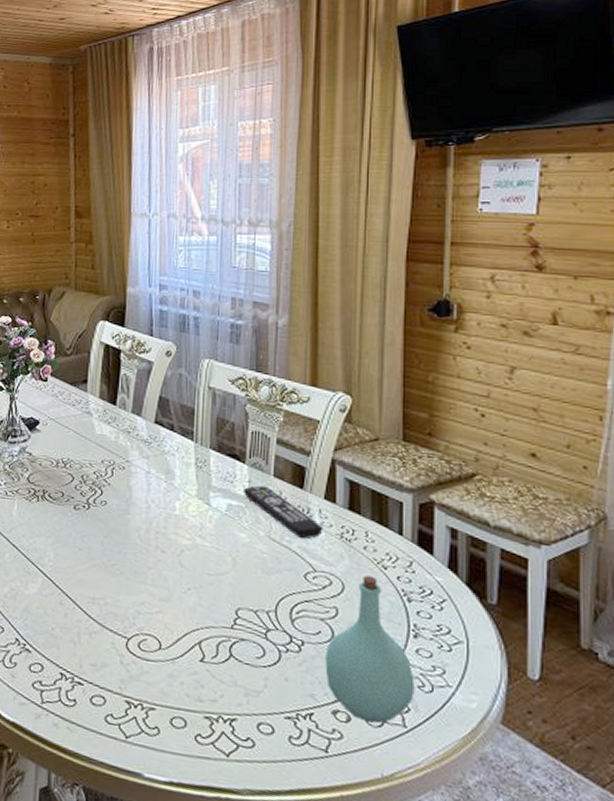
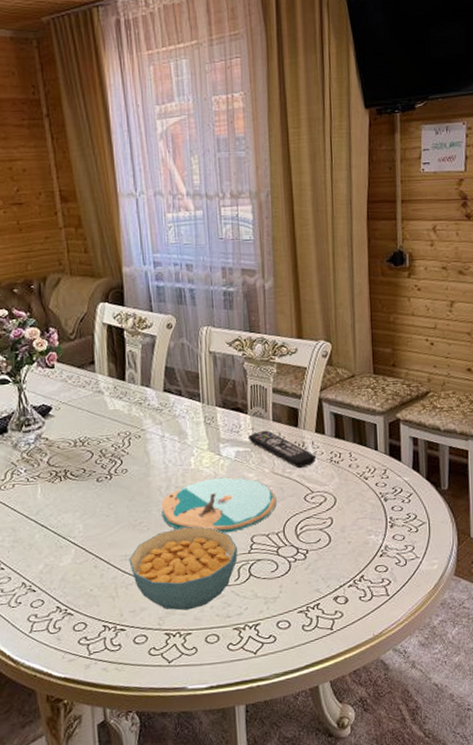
cereal bowl: none [96,579,219,681] -> present [129,526,238,611]
plate: none [137,529,271,599] -> present [161,476,277,533]
bottle: present [325,575,415,723] -> none [325,487,393,599]

